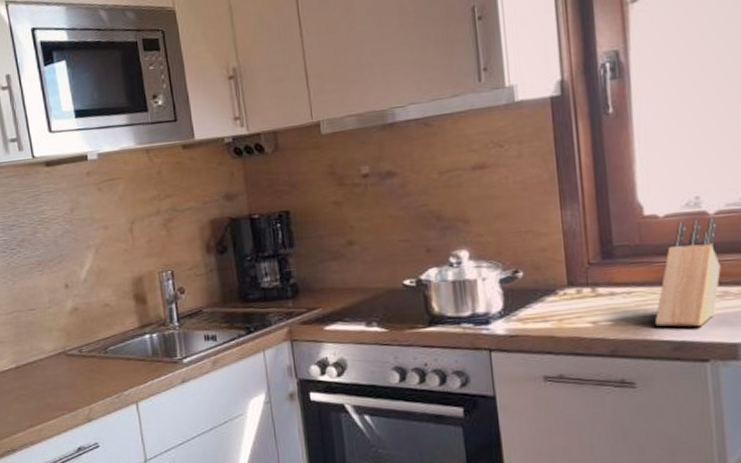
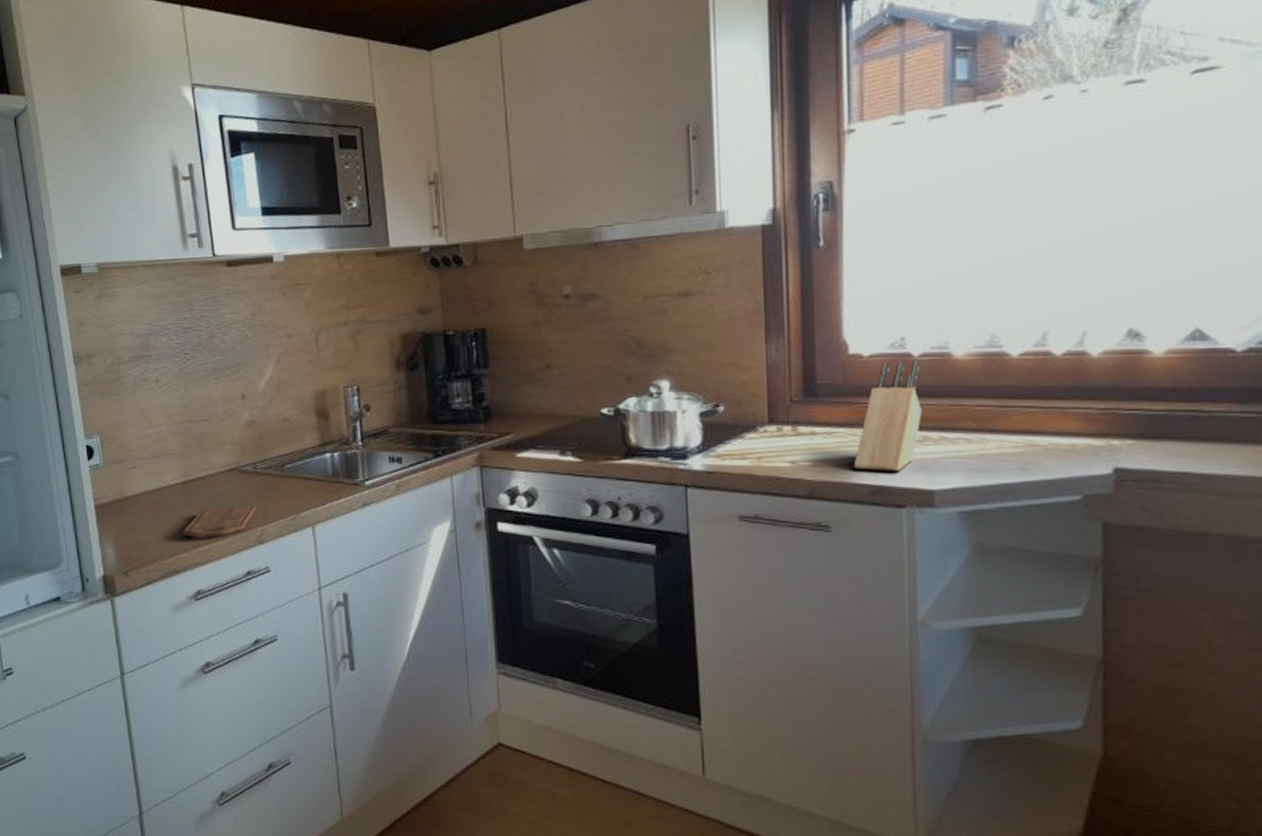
cutting board: none [17,386,84,419] -> present [182,505,257,538]

